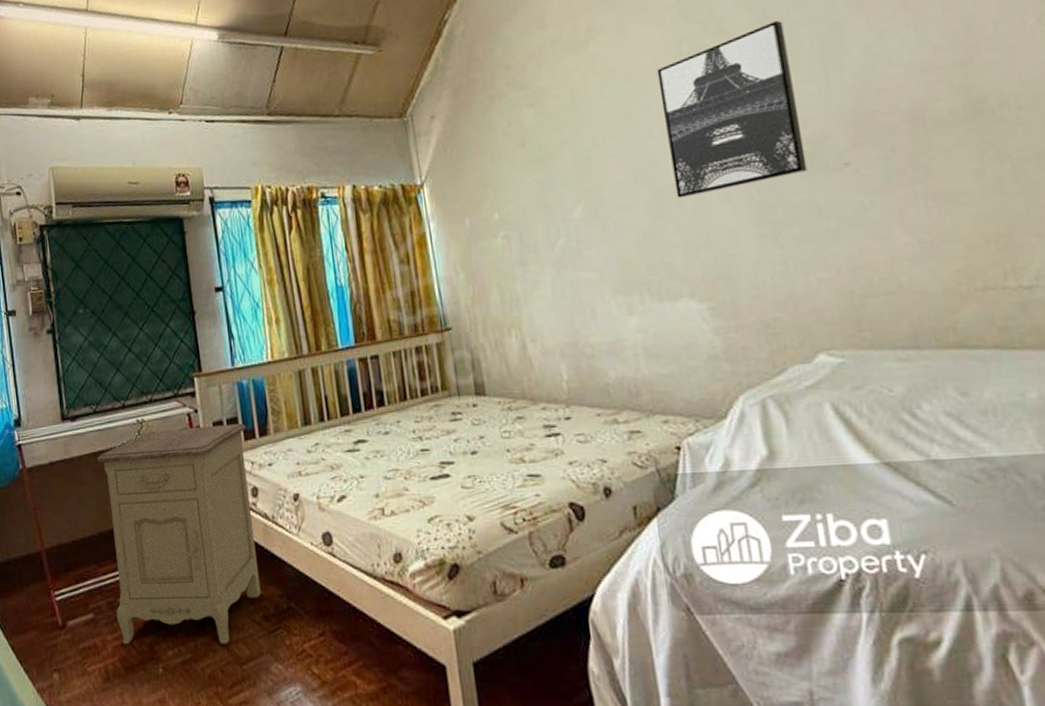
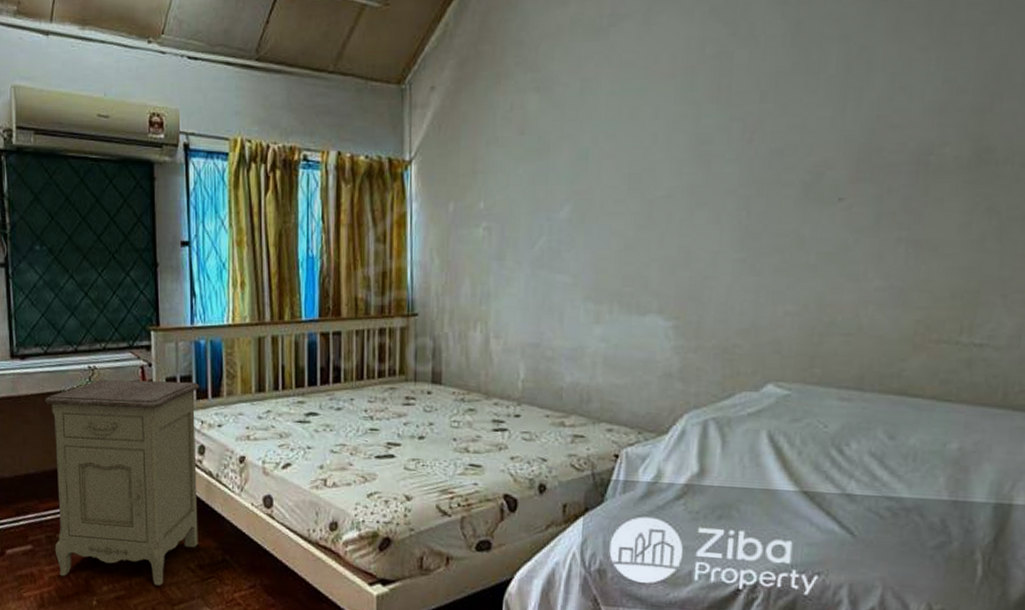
wall art: present [657,20,808,198] -> none [667,33,814,211]

